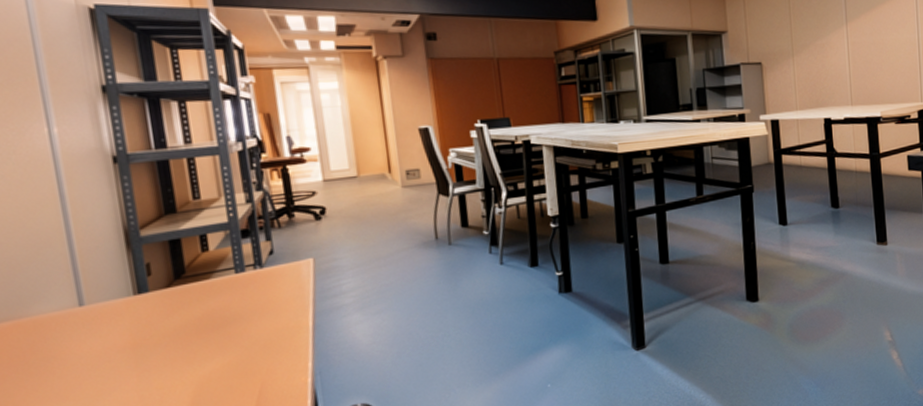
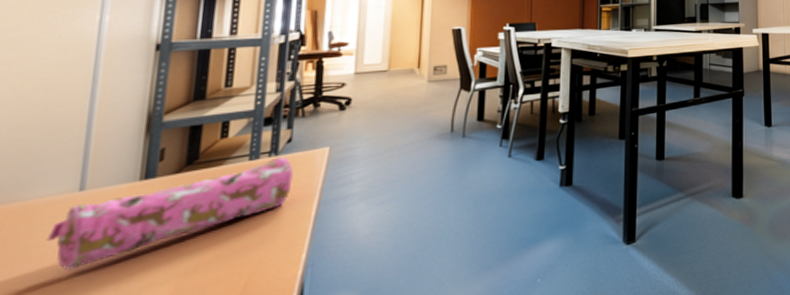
pencil case: none [62,269,284,380] -> present [46,156,293,271]

